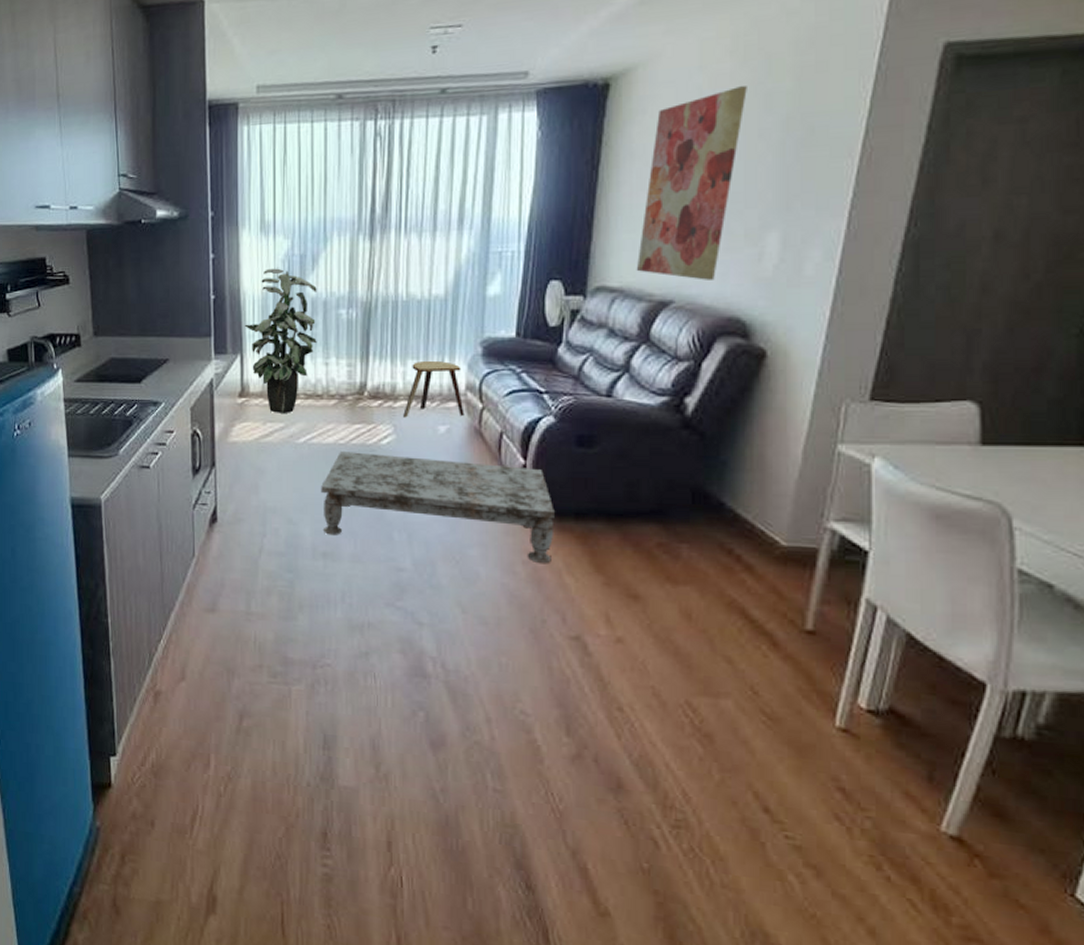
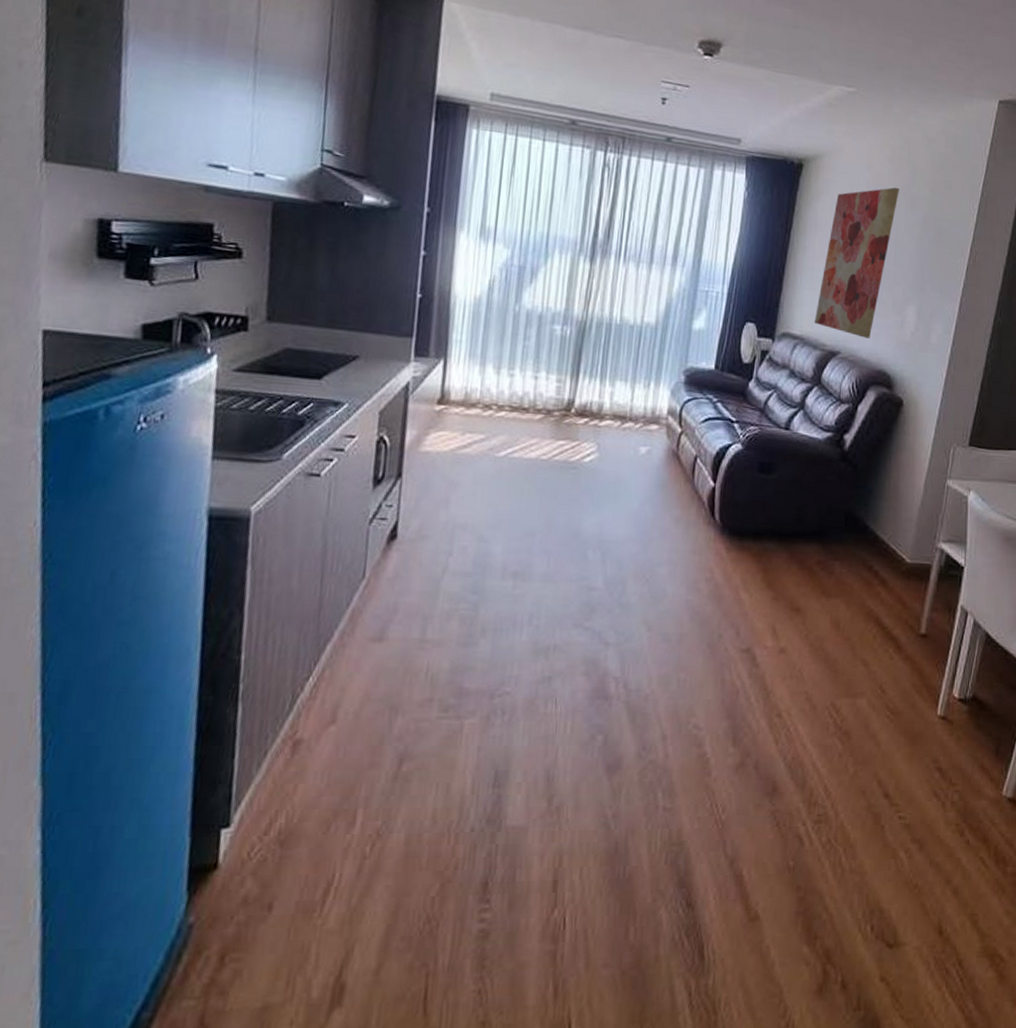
indoor plant: present [244,268,317,413] -> none [451,275,533,425]
coffee table: present [321,450,555,563] -> none [515,466,737,580]
stool: present [403,360,464,418] -> none [607,383,665,439]

